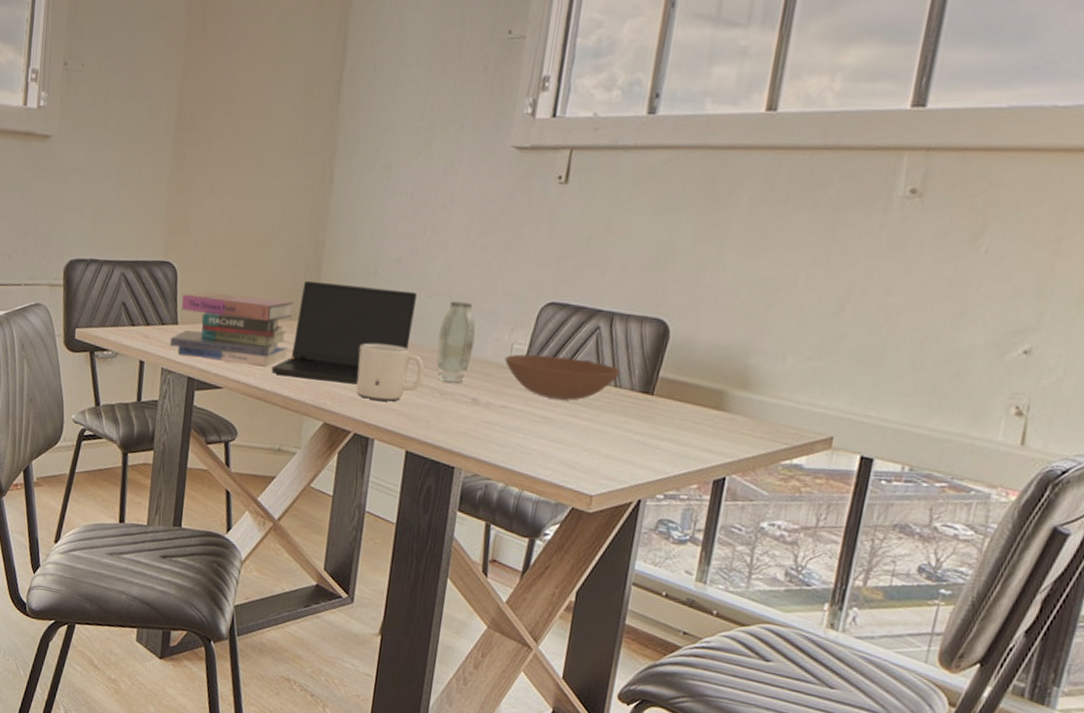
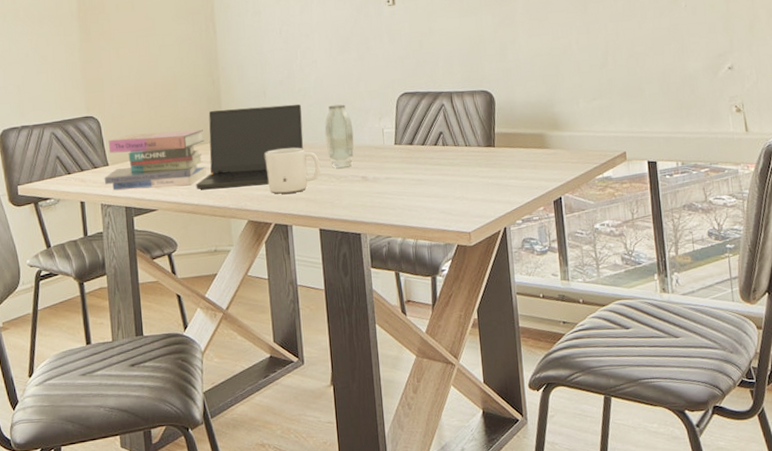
bowl: present [505,354,621,401] -> none [380,130,467,165]

